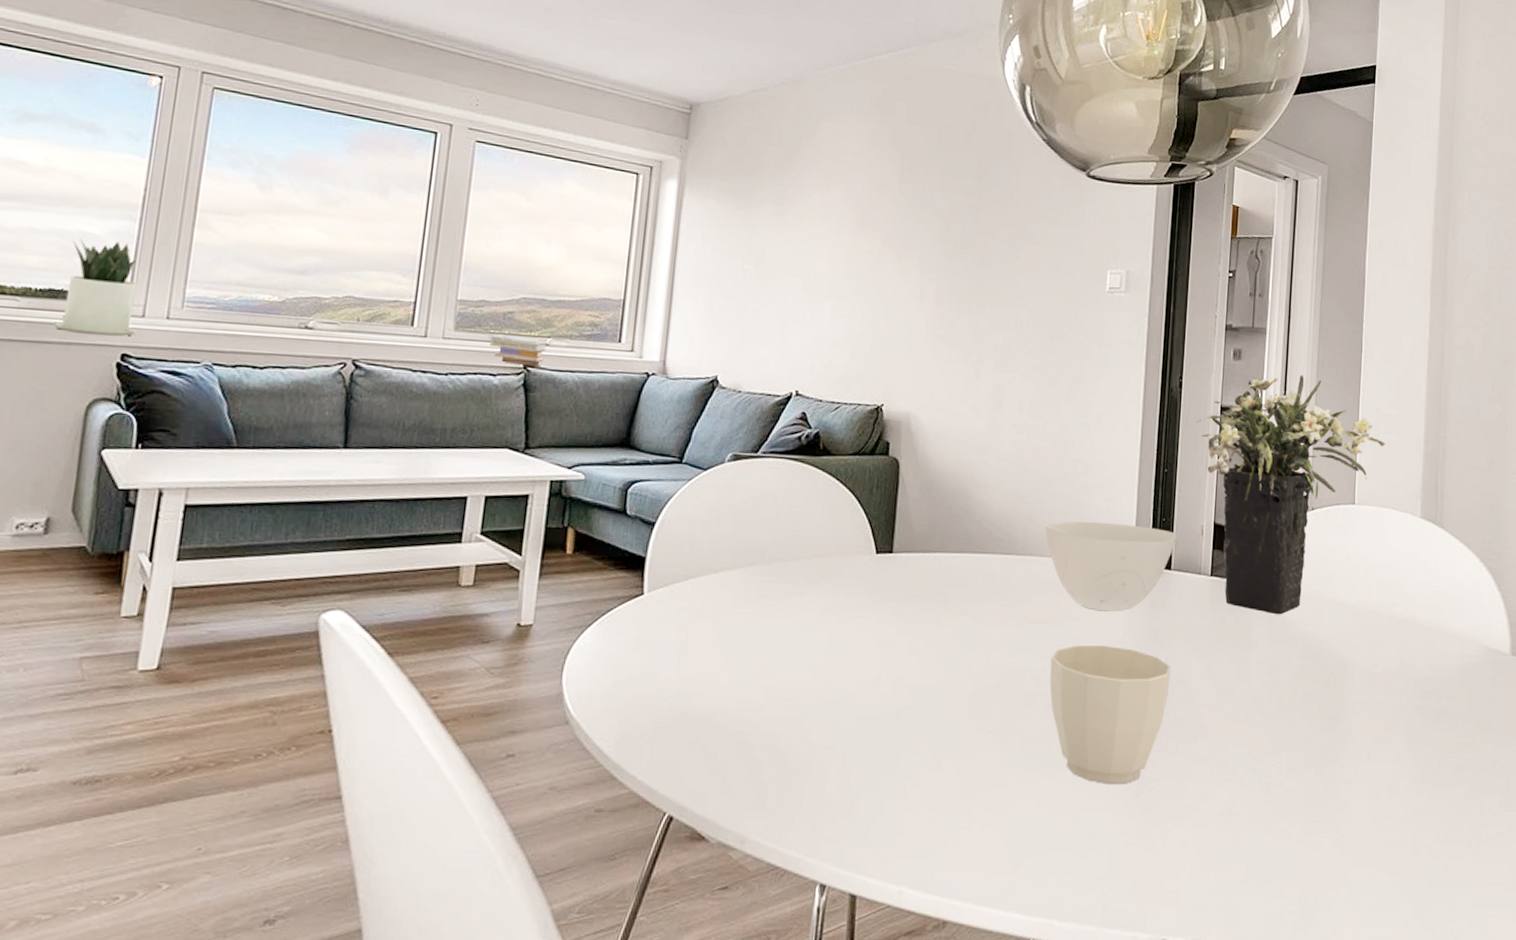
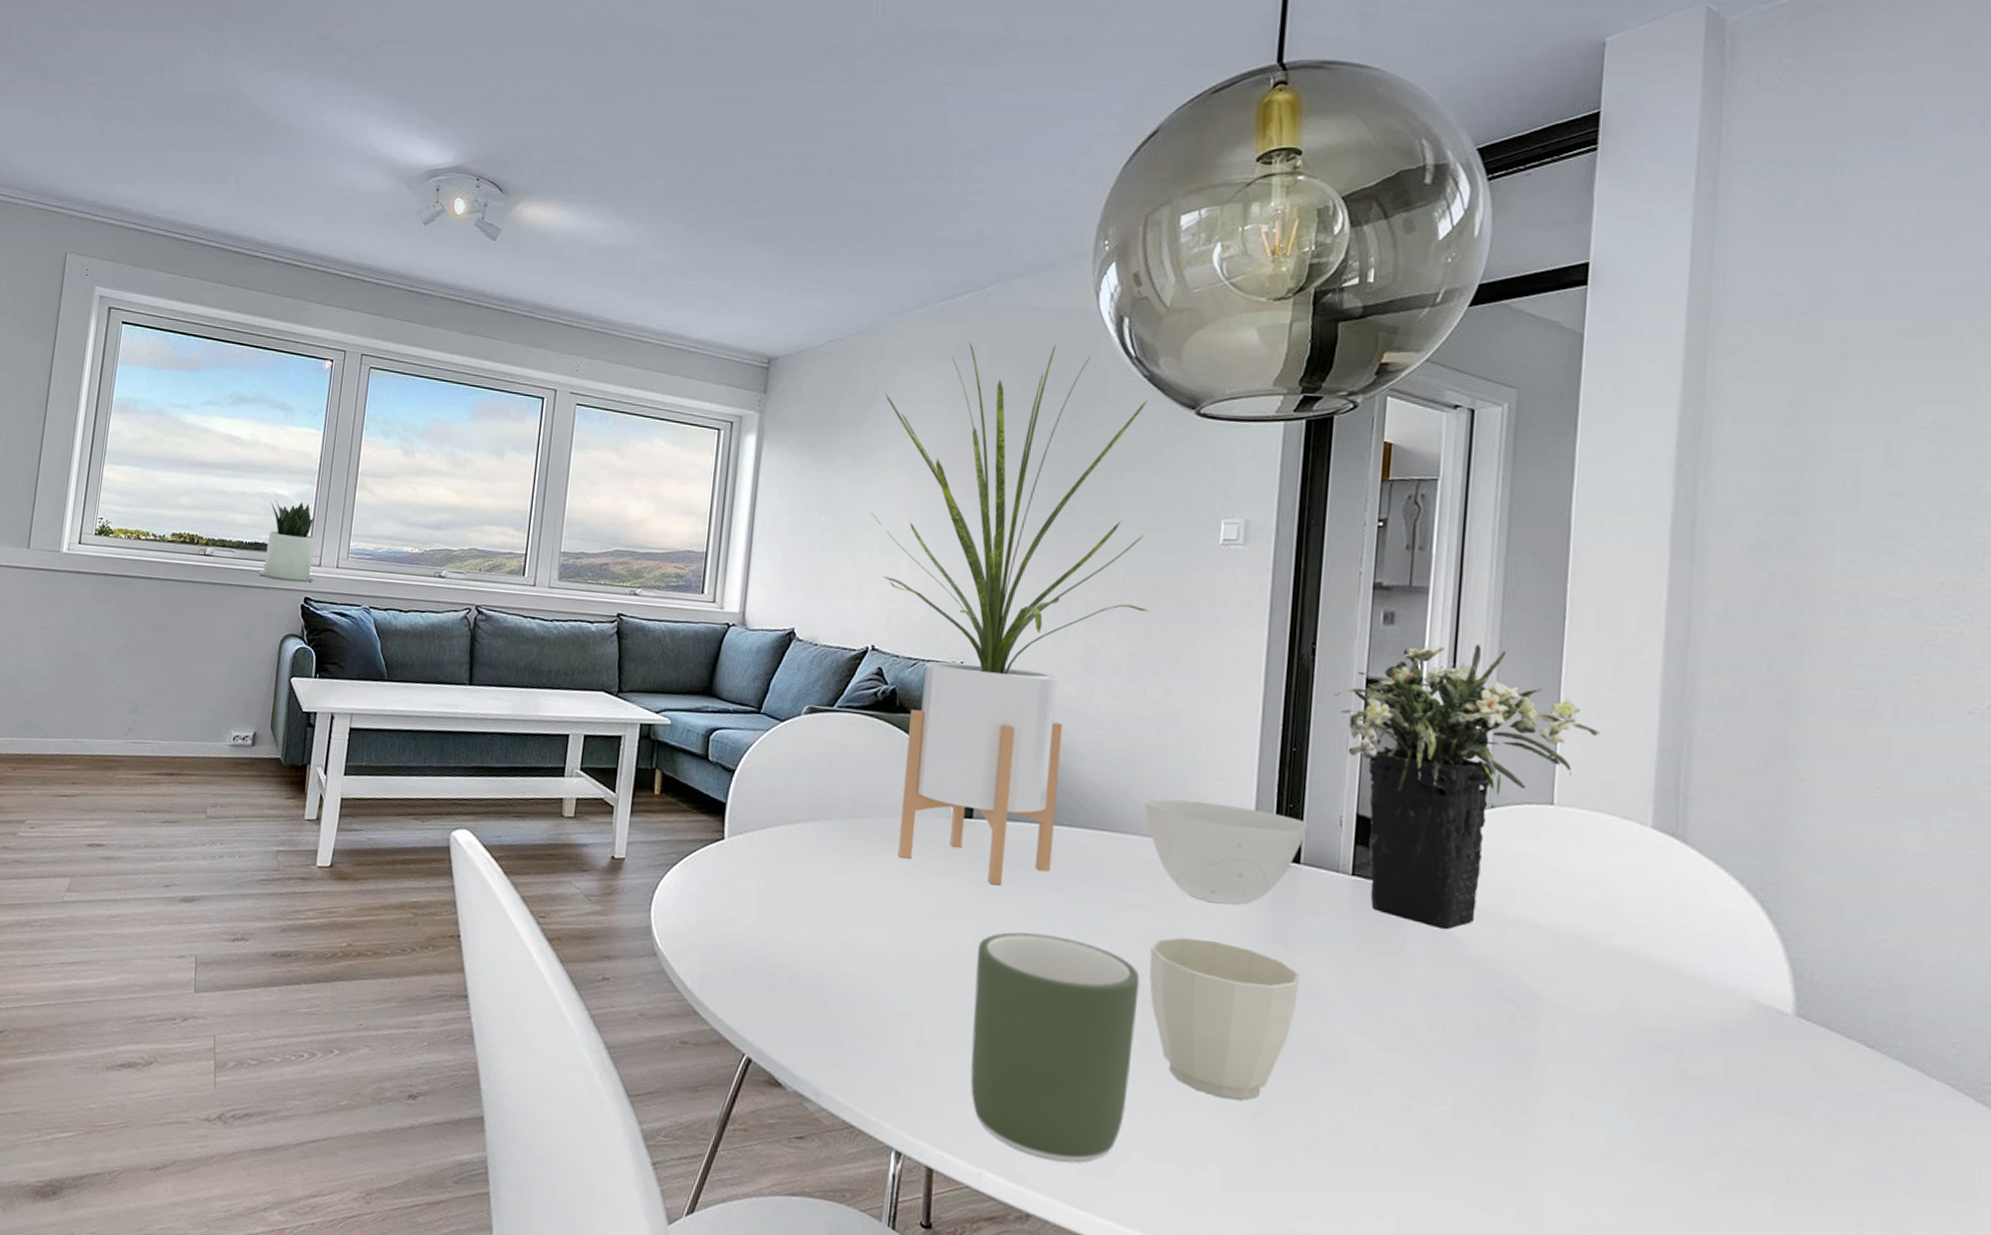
books: present [487,334,547,367] -> none [586,584,638,616]
house plant: none [794,100,1048,615] -> present [871,342,1149,886]
mug: none [891,656,1042,866] -> present [970,932,1140,1162]

